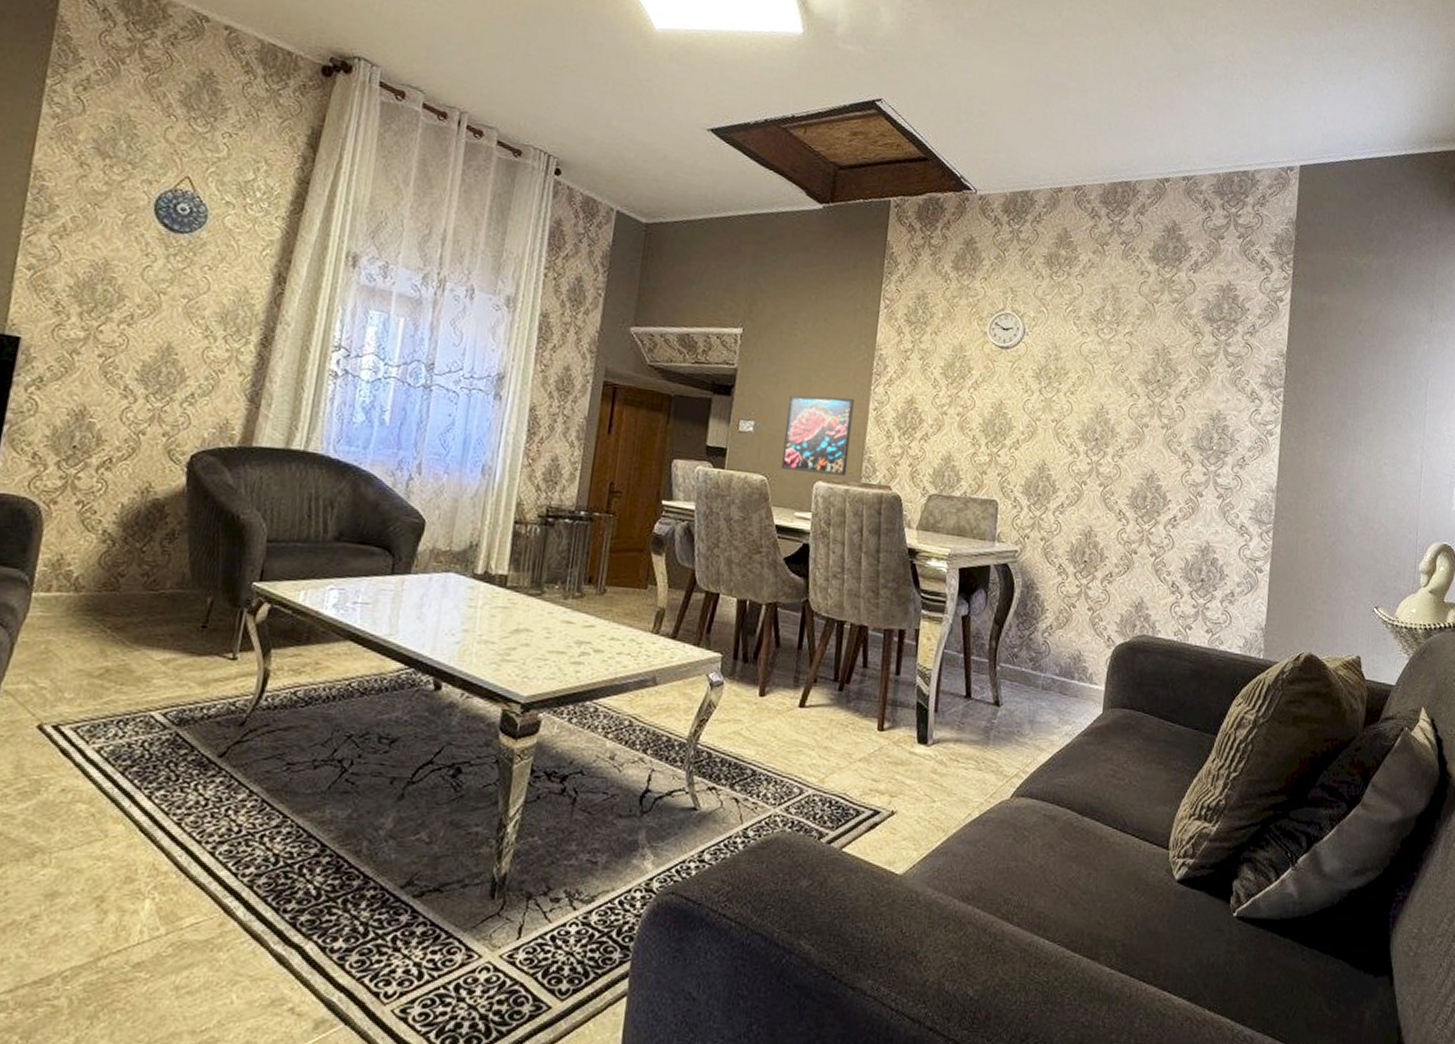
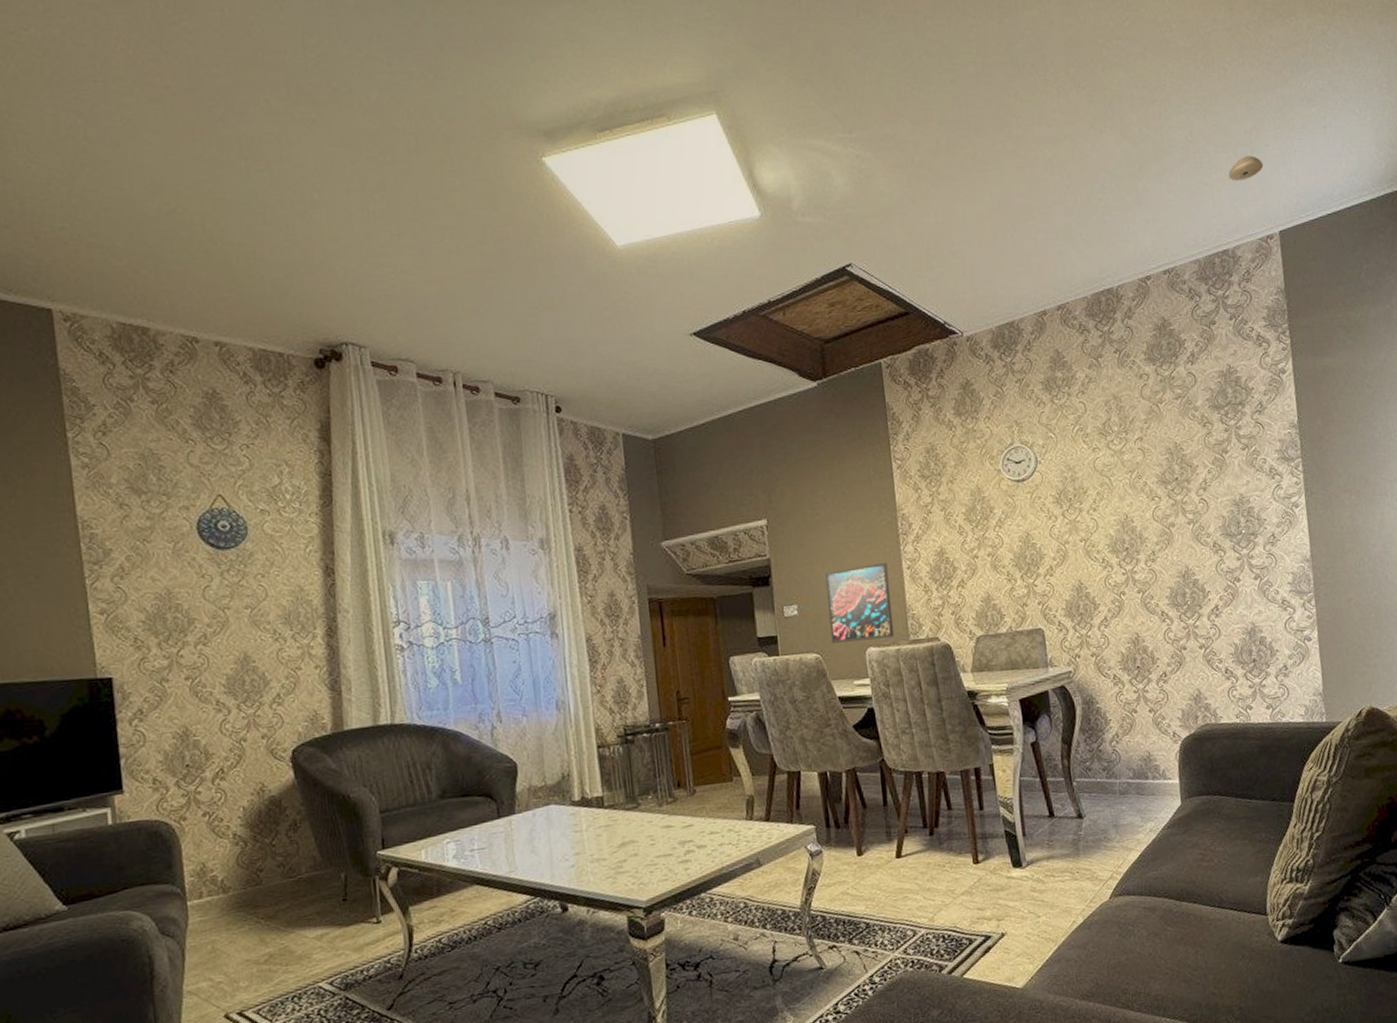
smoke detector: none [1260,87,1296,110] -> present [1228,155,1264,182]

